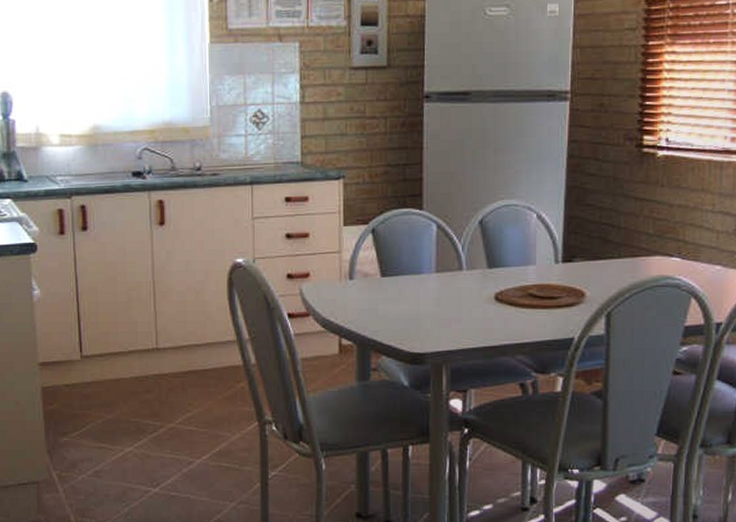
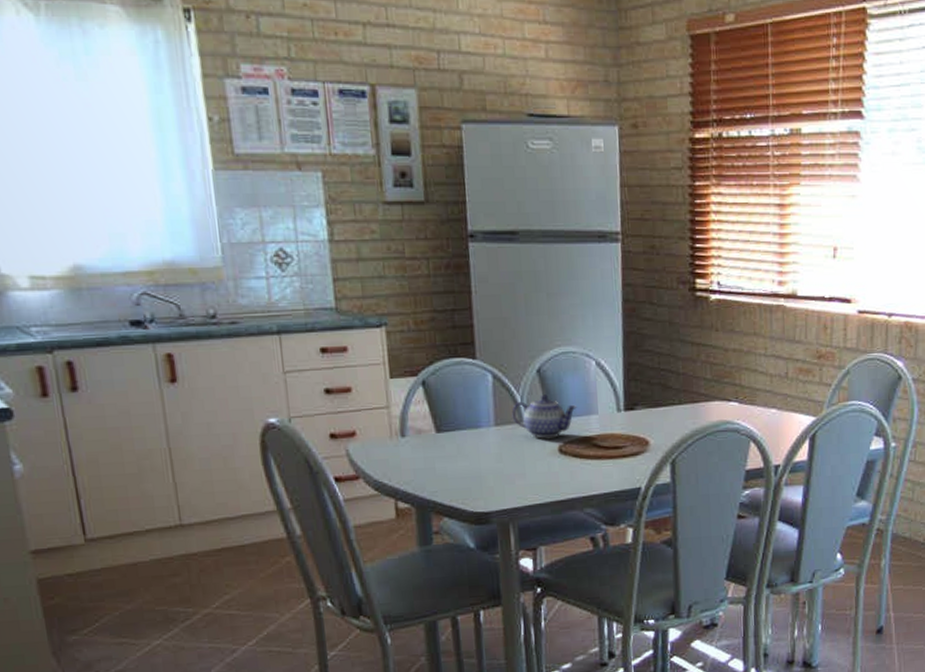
teapot: none [452,244,516,287] -> present [511,394,578,439]

